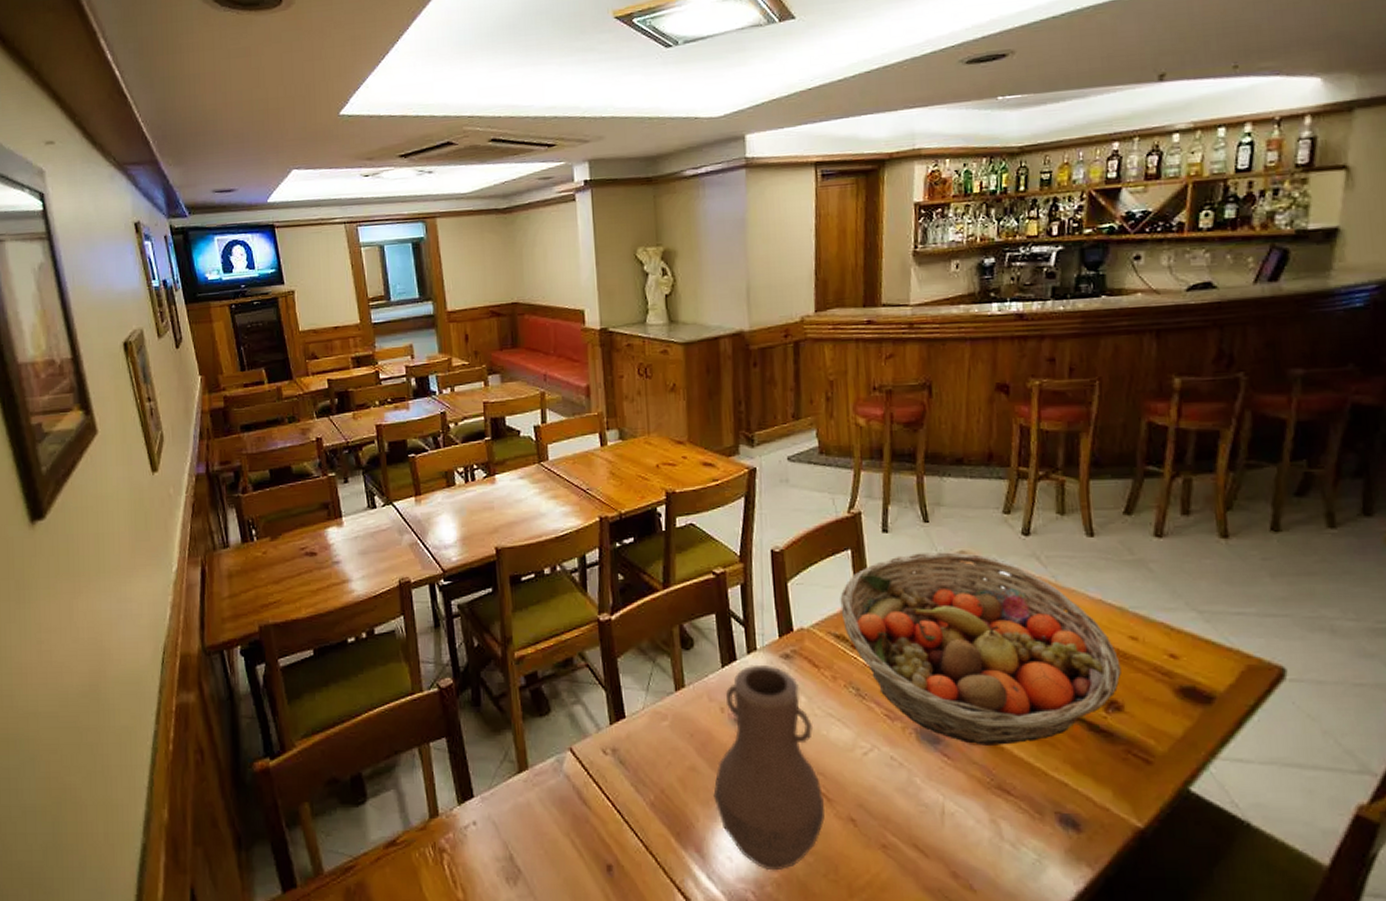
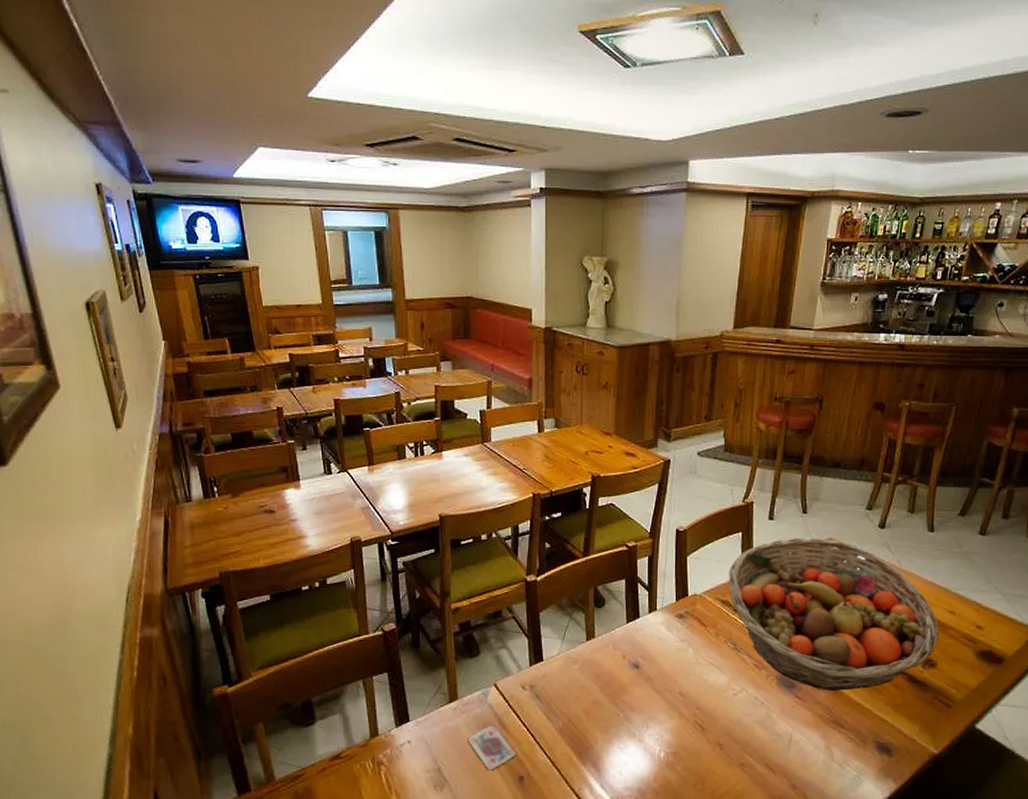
playing card: none [542,799,602,858] -> present [468,725,516,770]
vase: present [713,664,825,871] -> none [611,622,699,782]

